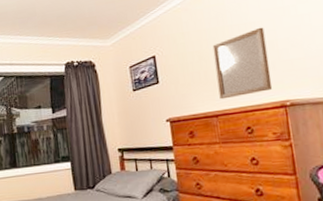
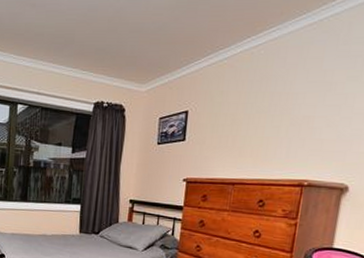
home mirror: present [212,27,273,100] -> none [241,99,305,169]

